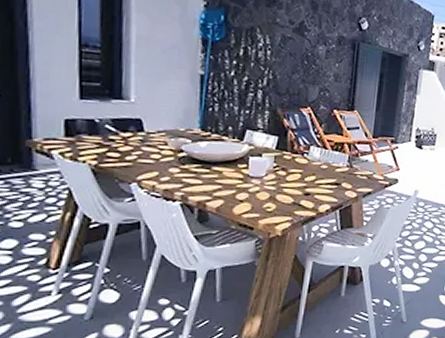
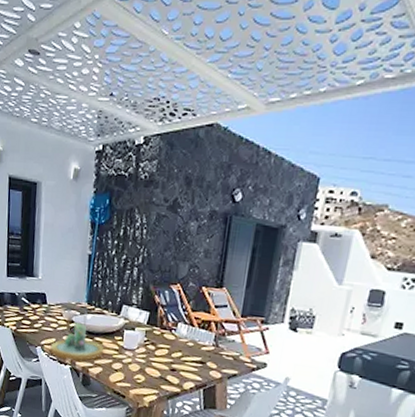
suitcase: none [149,133,225,196] -> present [49,306,104,361]

